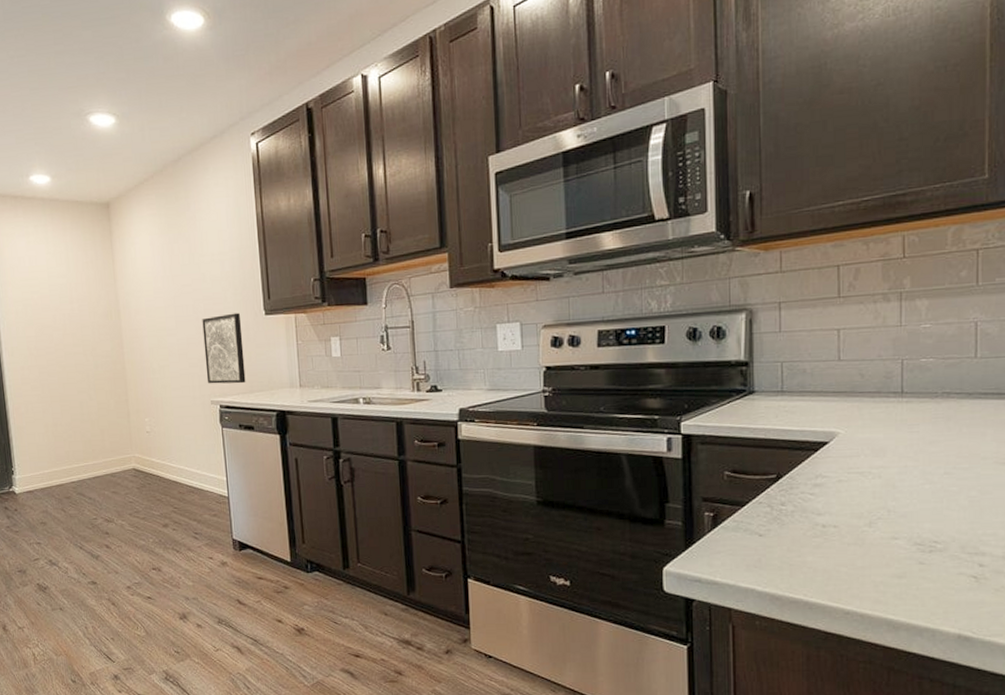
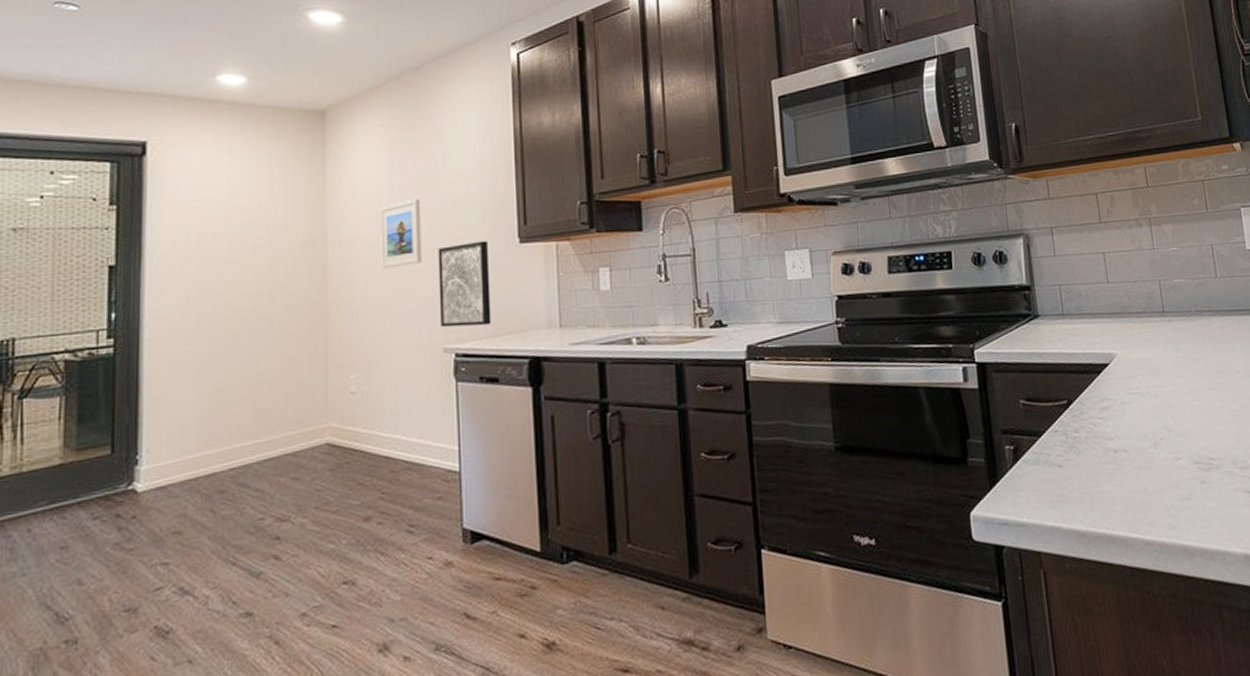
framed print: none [156,277,191,336] -> present [380,198,422,269]

